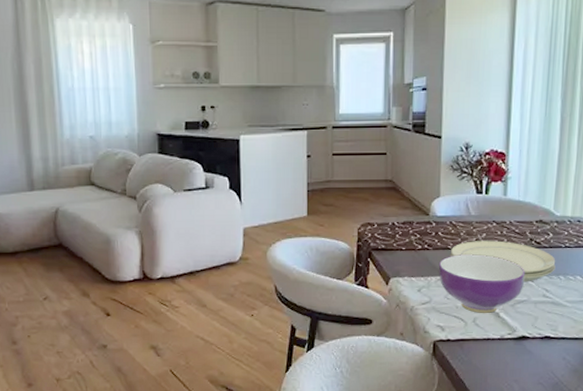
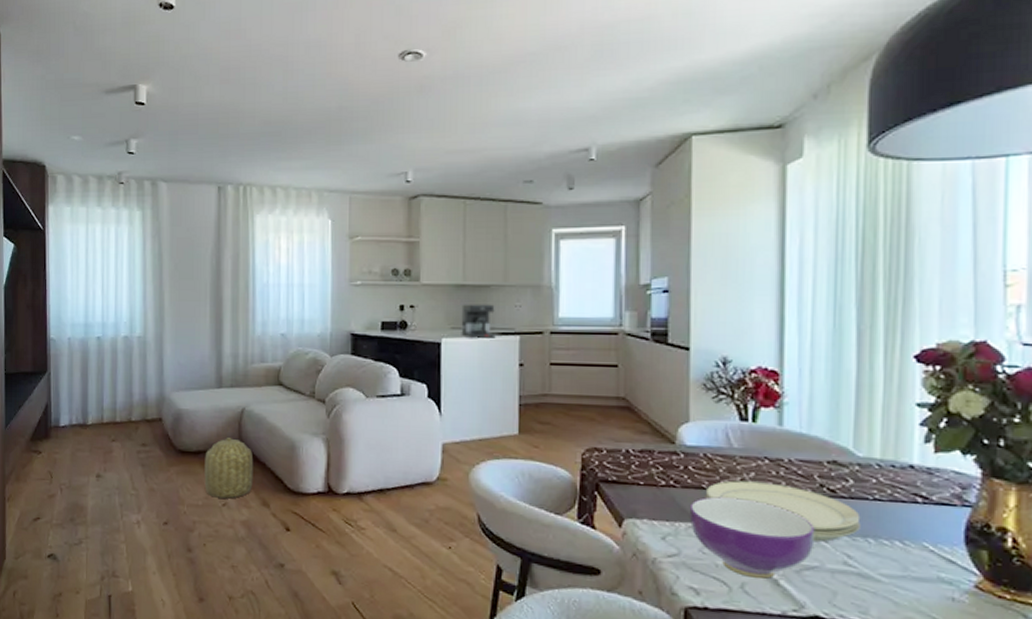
basket: none [22,237,72,293] -> present [204,438,254,499]
coffee maker: none [257,103,287,134] -> present [461,304,496,338]

